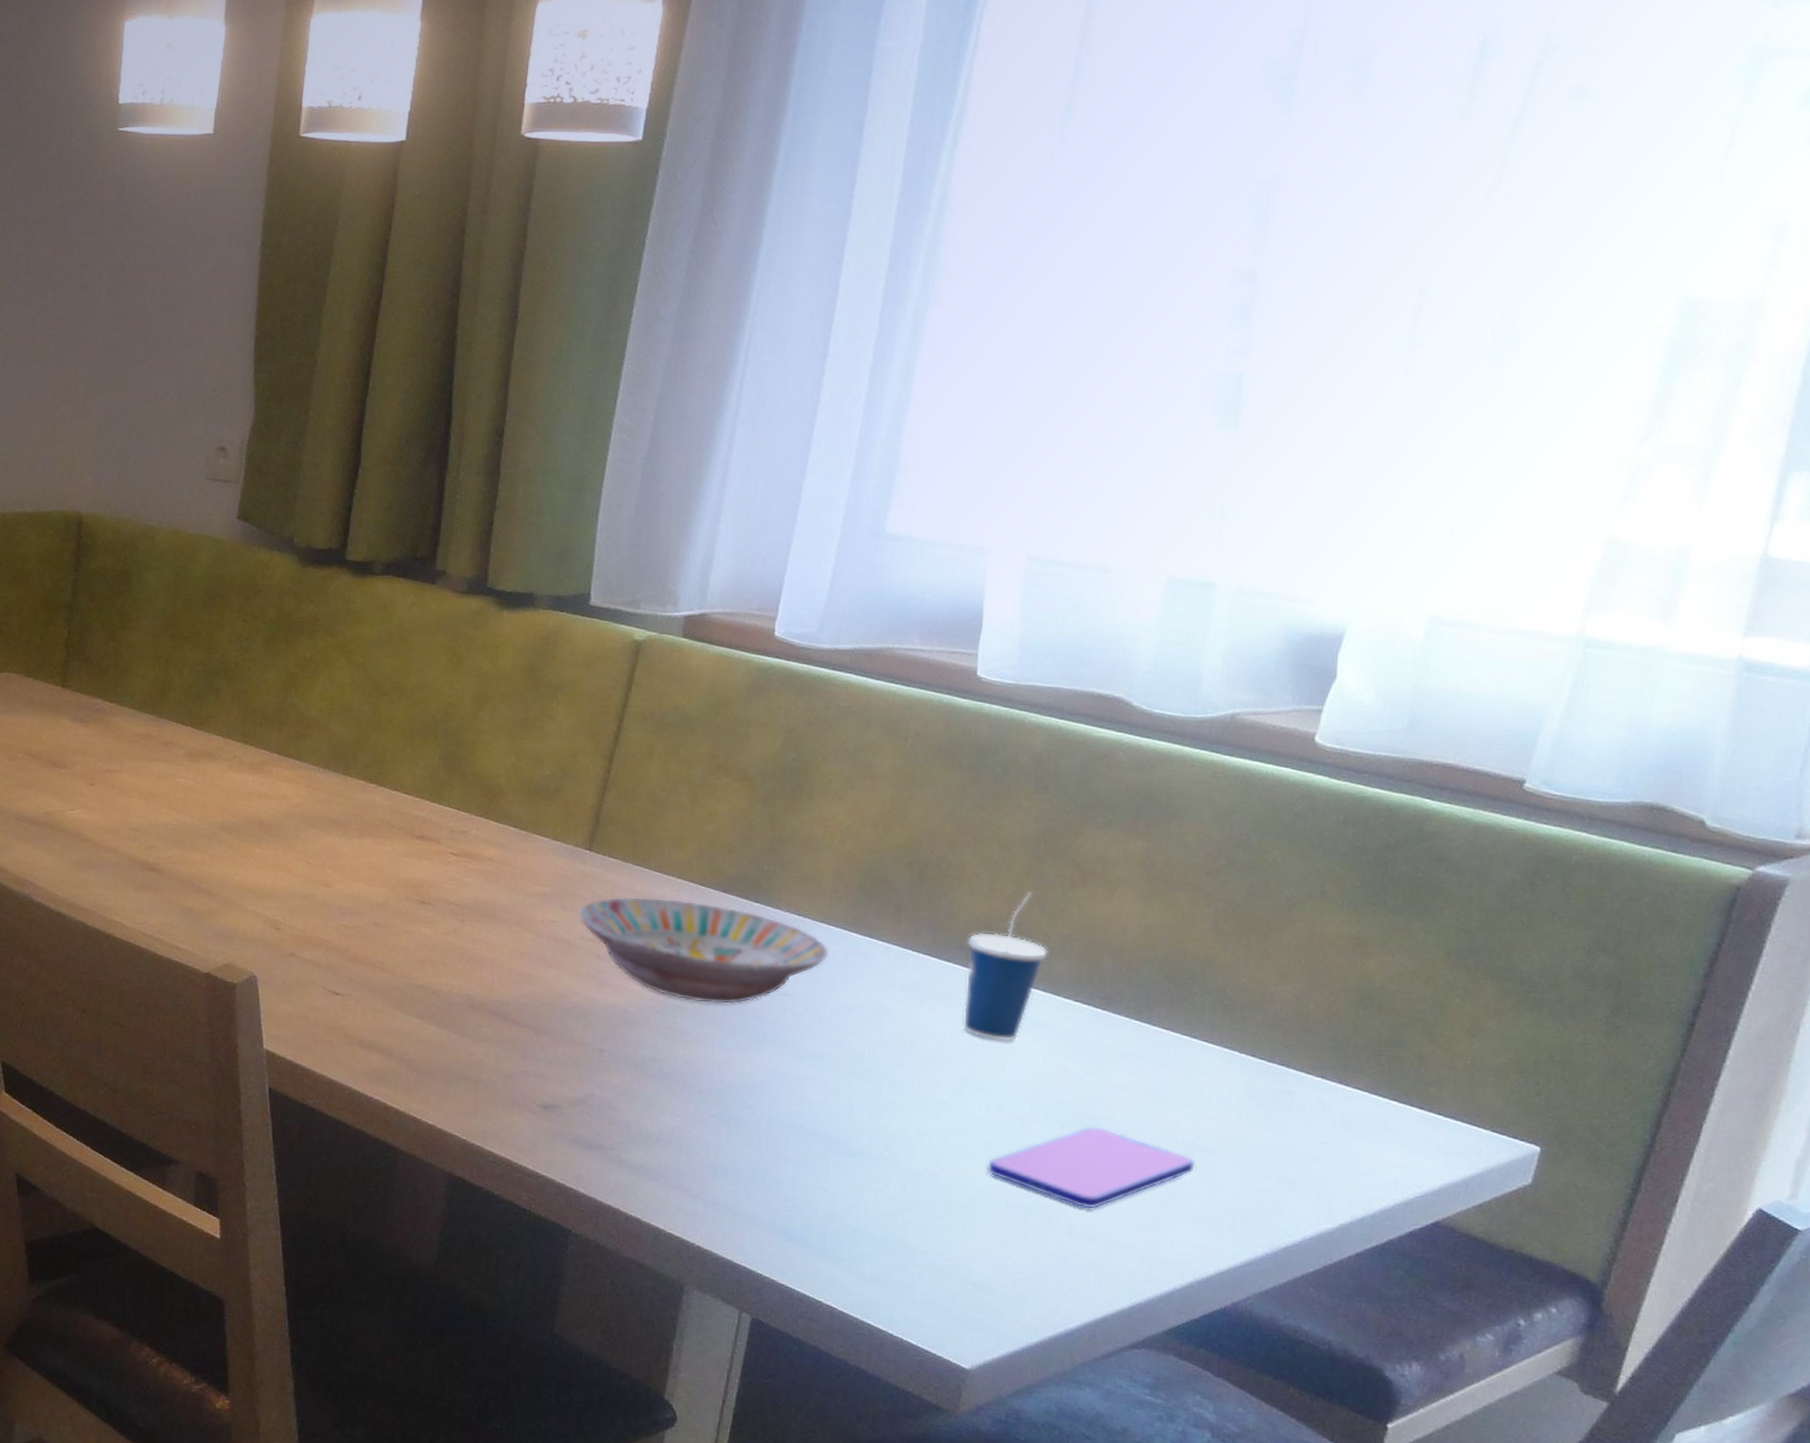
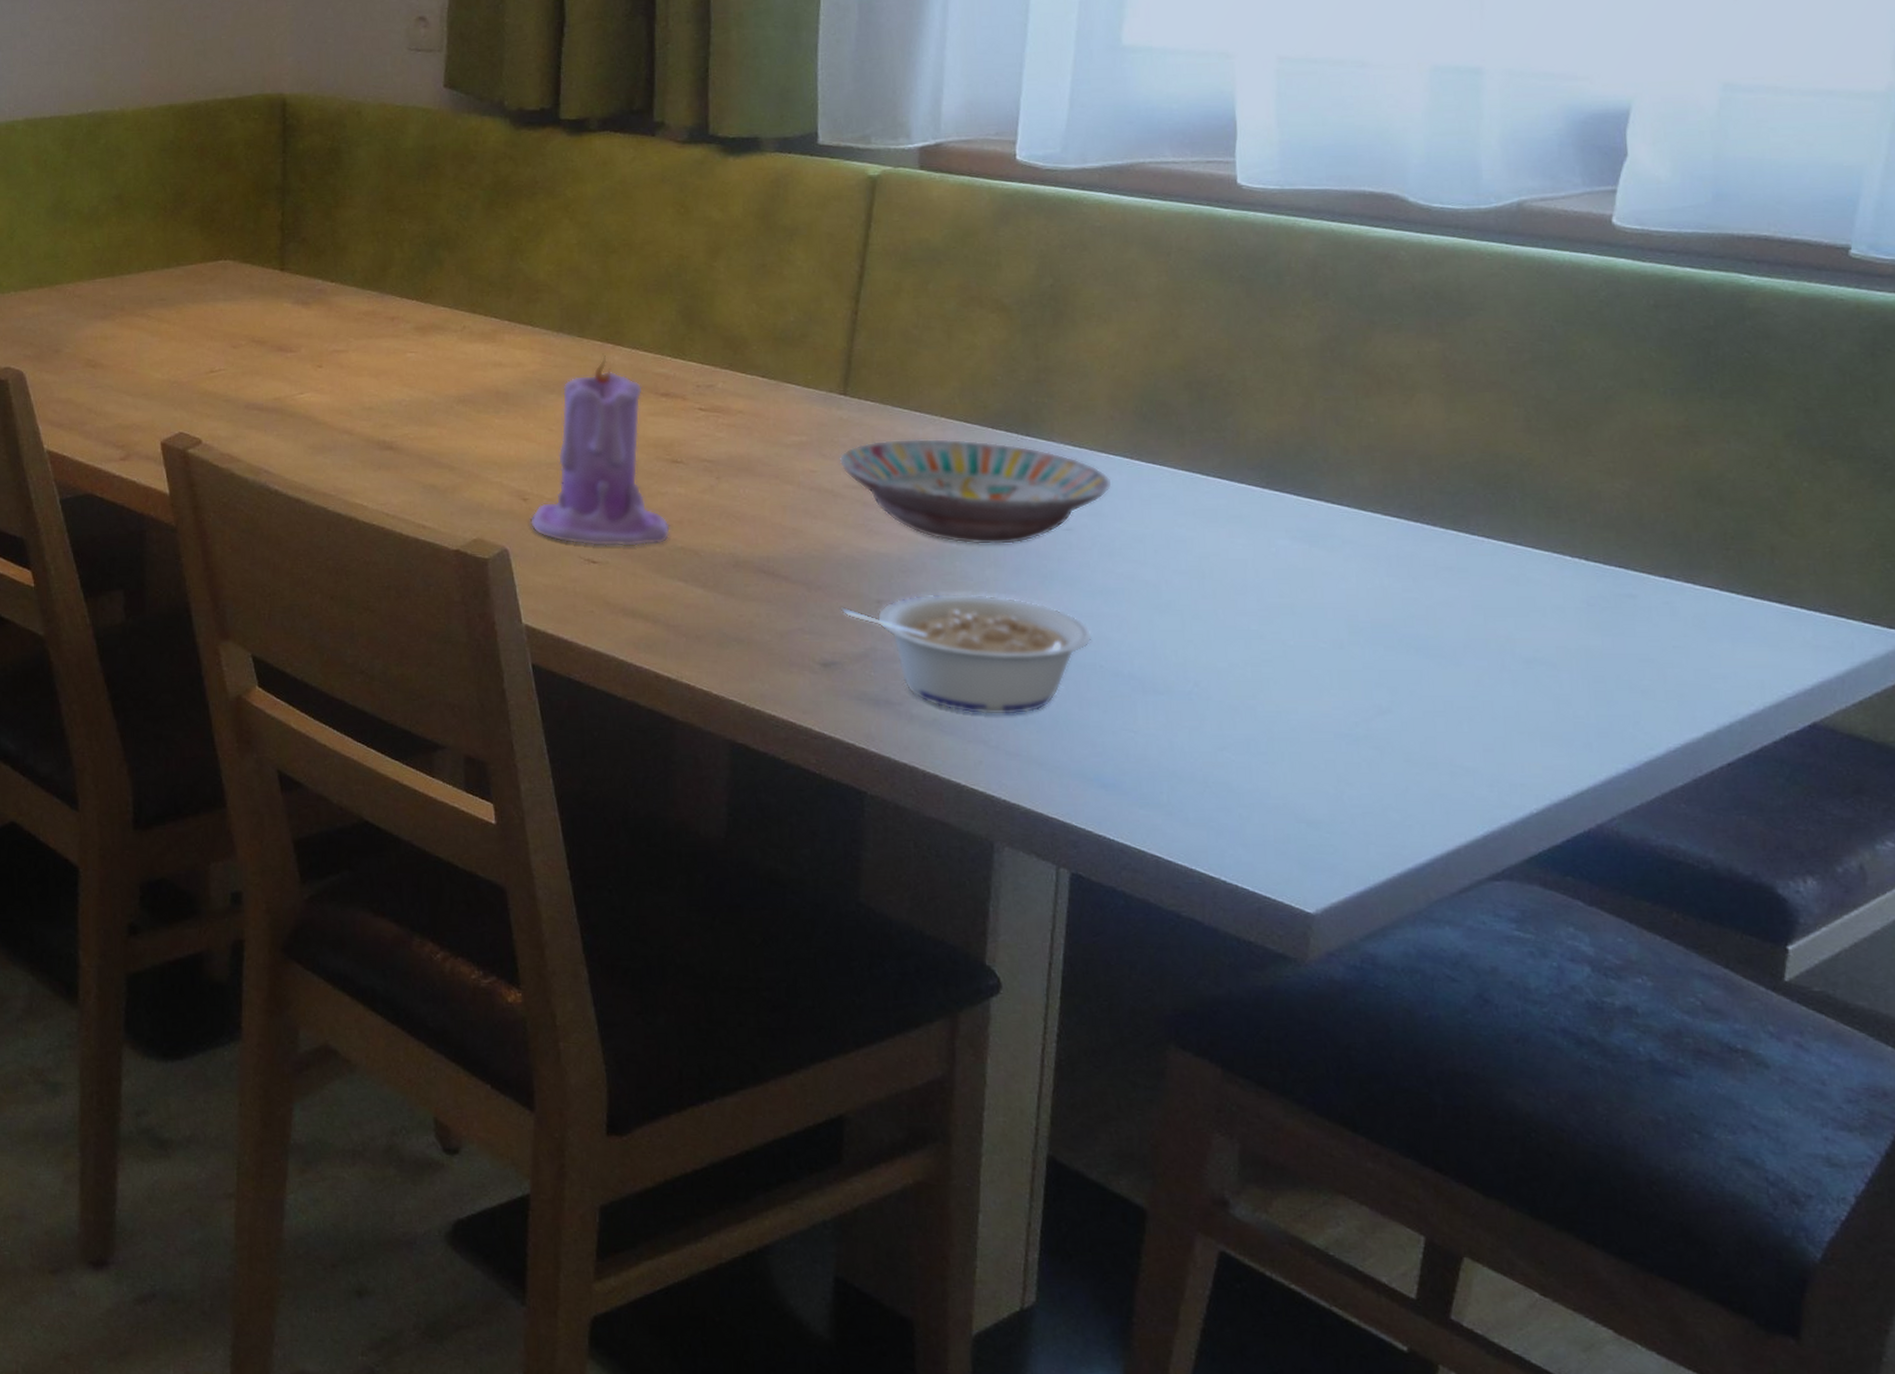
candle: none [279,792,413,982] -> present [529,353,671,547]
legume: none [564,1046,796,1167] -> present [839,593,1092,716]
cup: present [962,892,1049,1042] -> none [1259,404,1349,563]
smartphone: present [987,1125,1196,1209] -> none [1308,645,1538,734]

